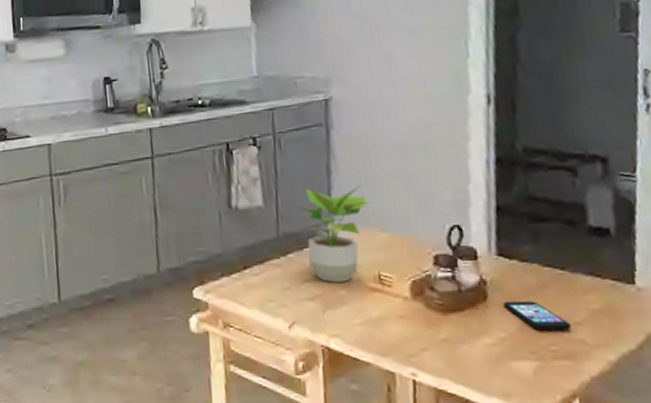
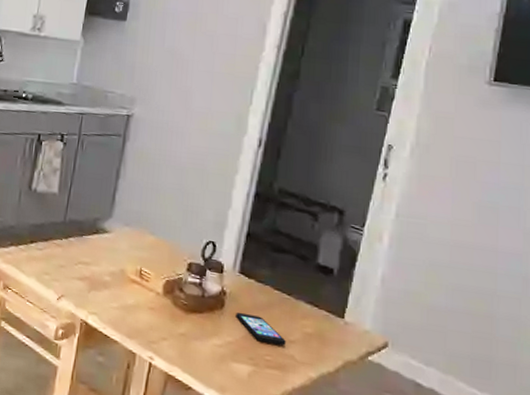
potted plant: present [295,184,371,283] -> none [84,186,147,270]

